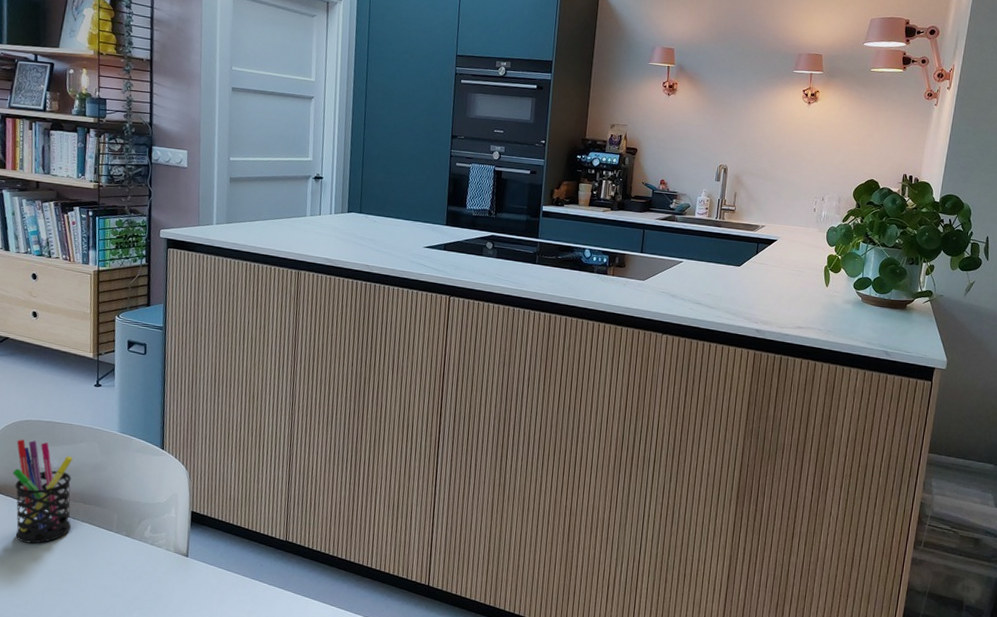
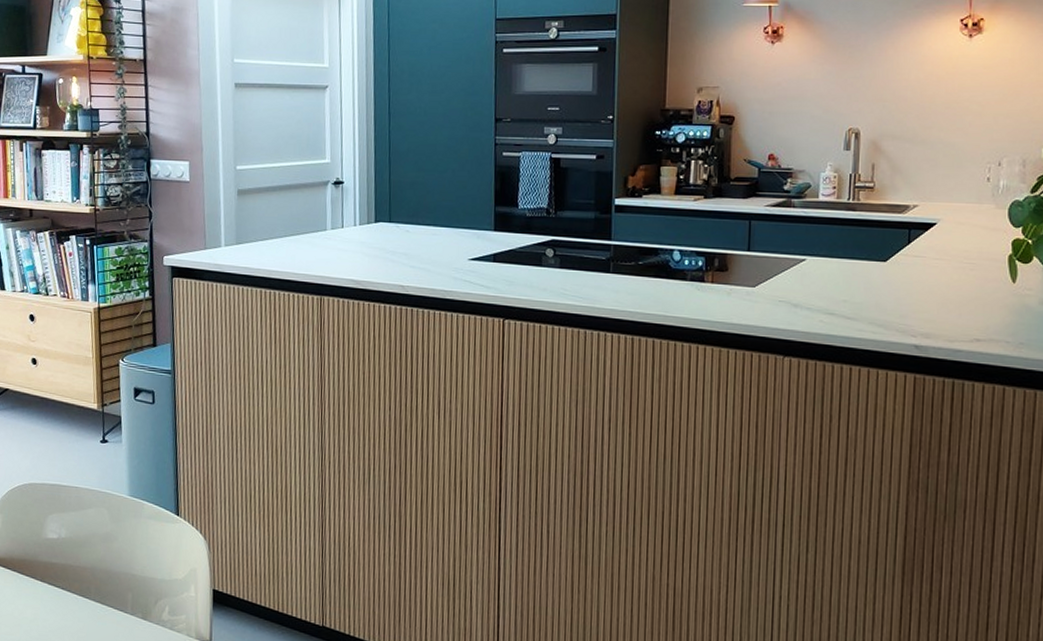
pen holder: present [13,439,73,544] -> none [19,505,83,627]

